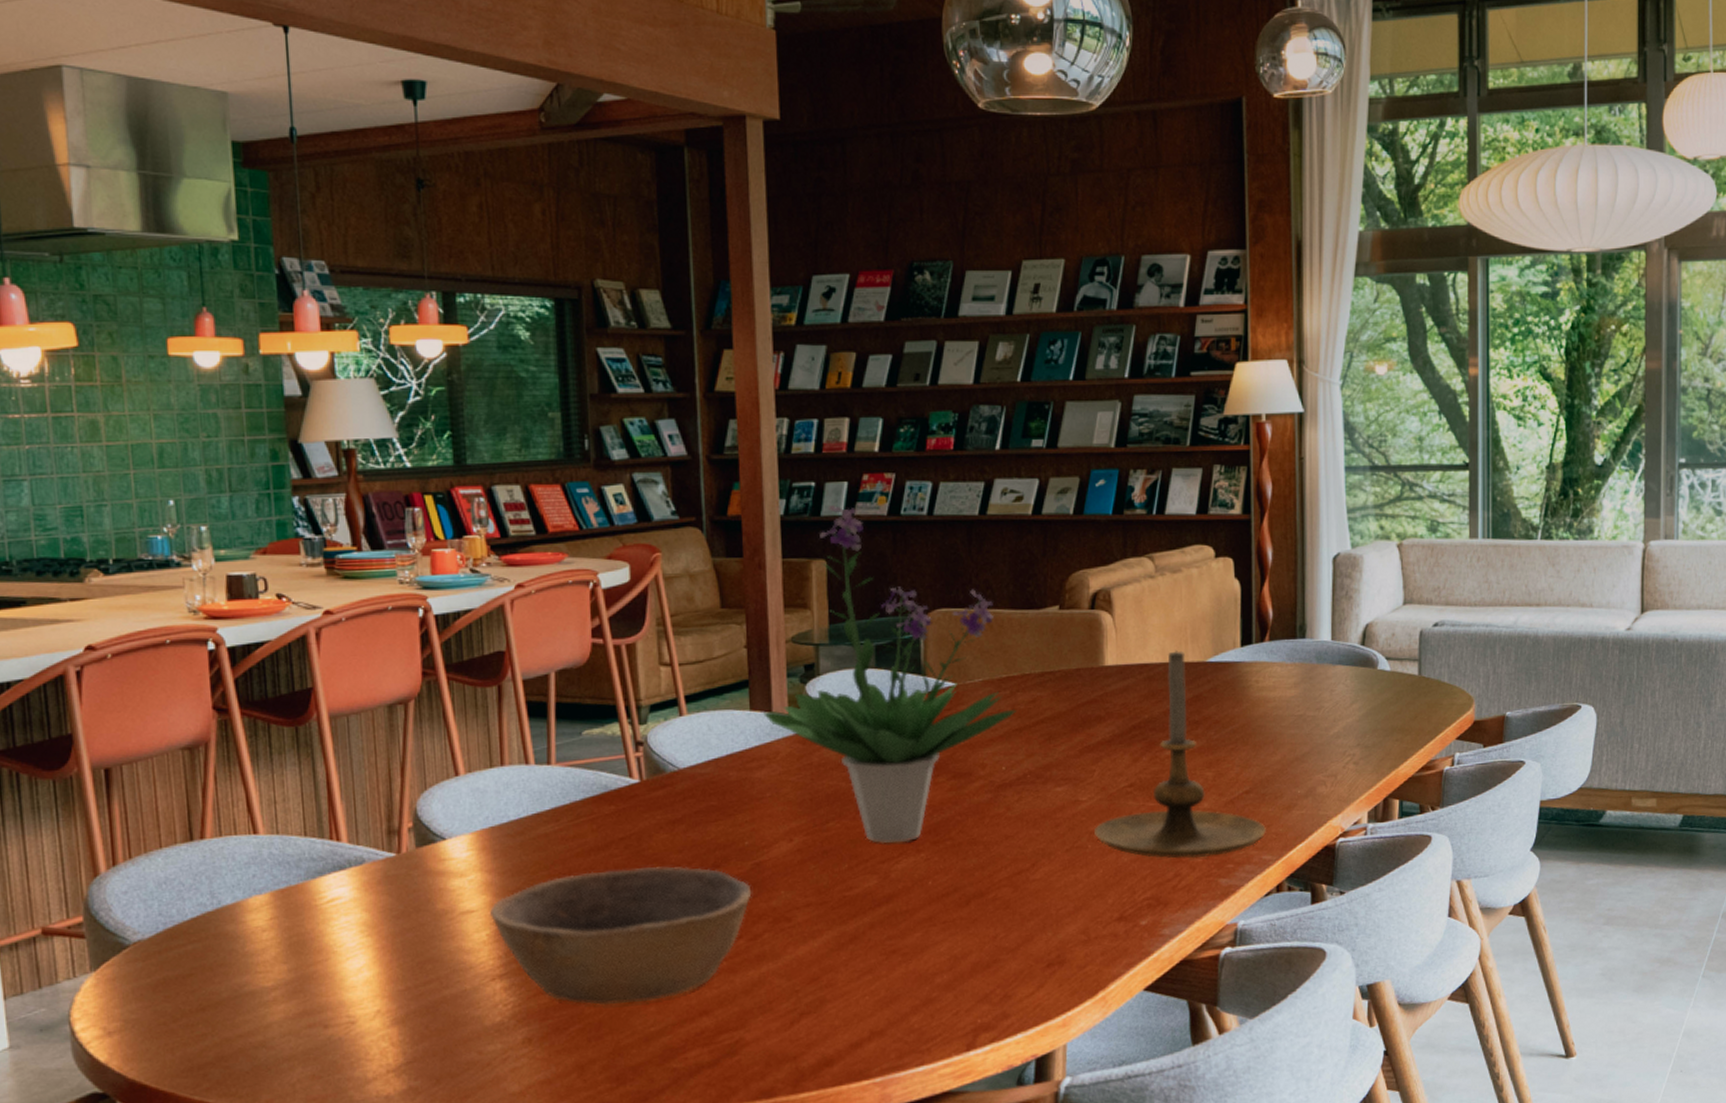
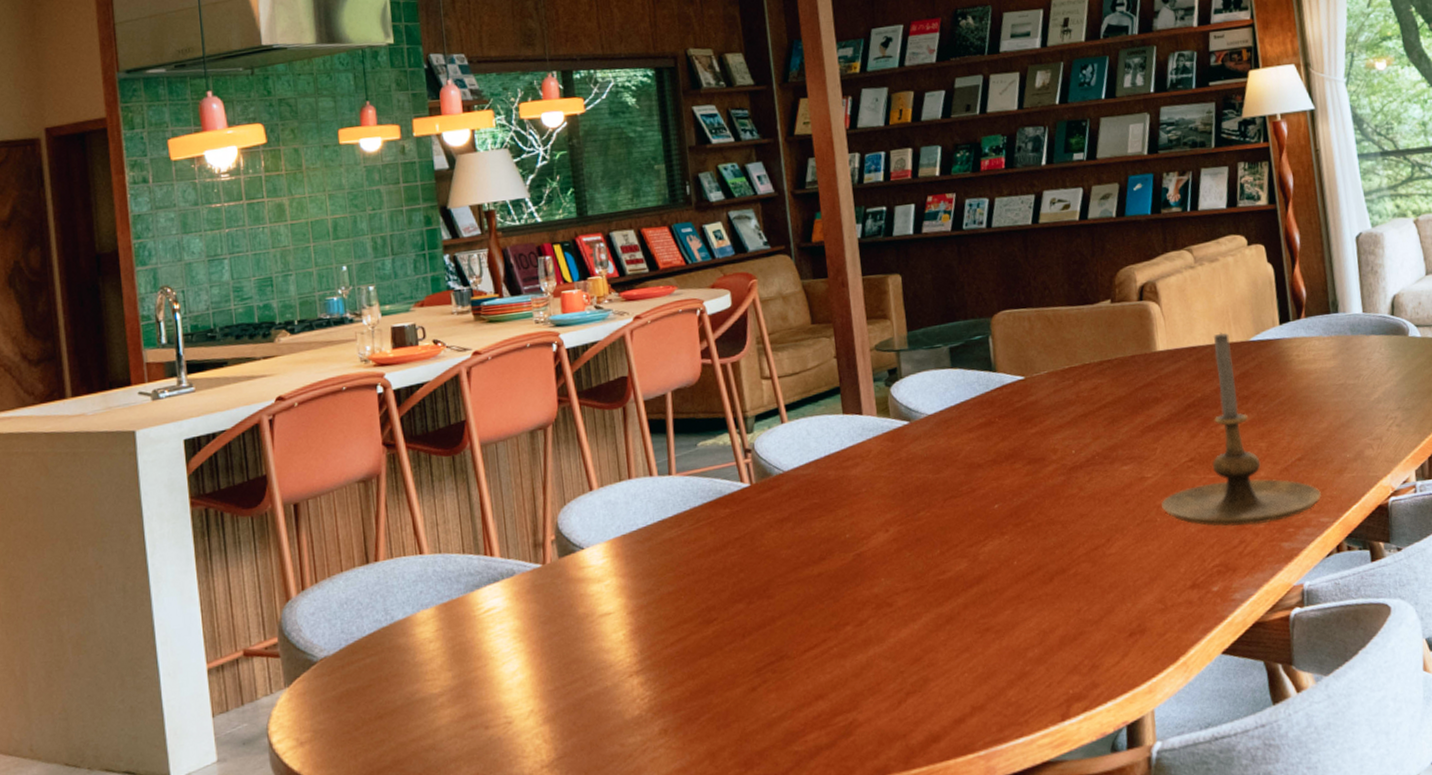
bowl: present [490,866,752,1006] -> none [625,561,855,695]
potted plant: present [762,504,1017,843] -> none [853,224,1081,528]

